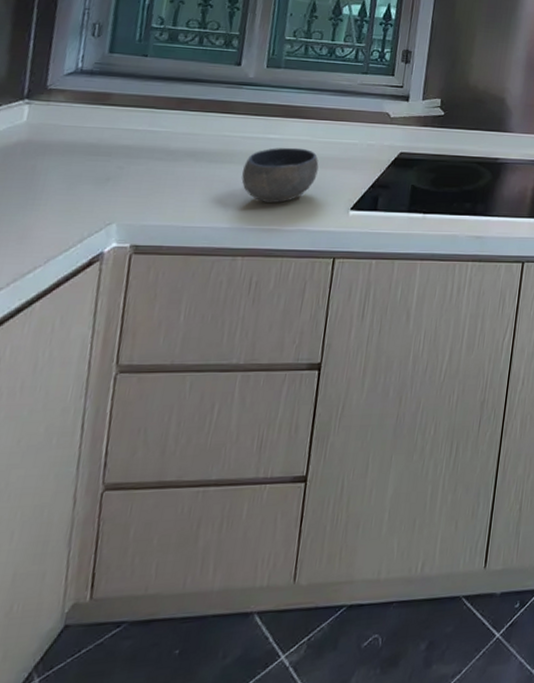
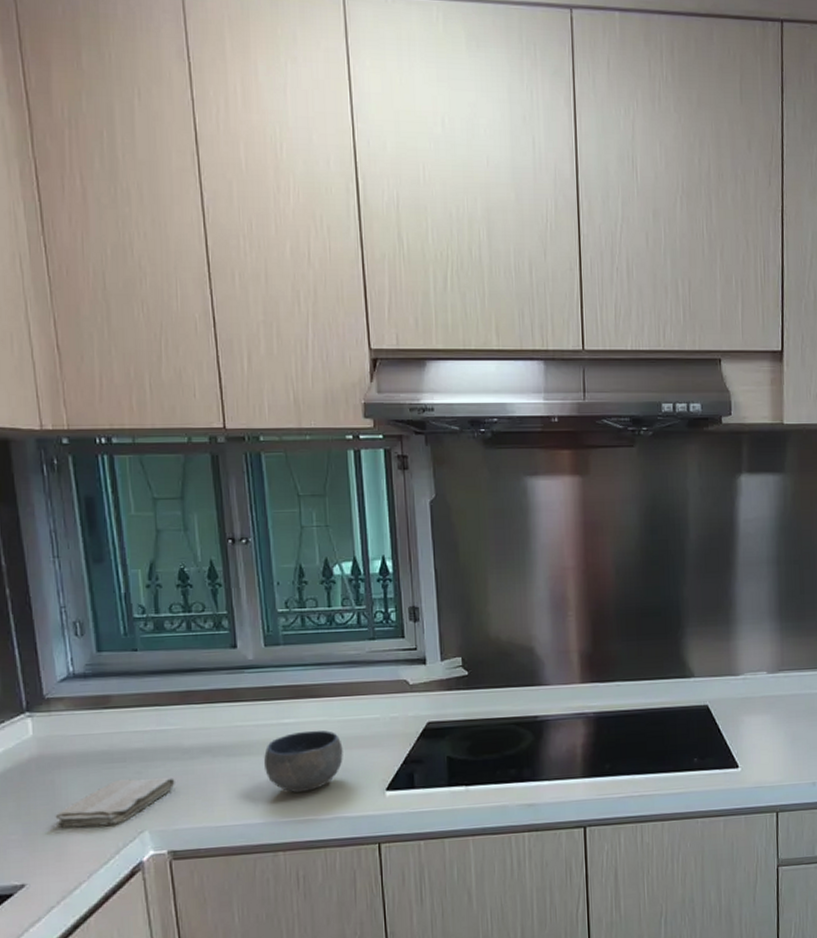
washcloth: none [25,172,154,214] -> present [55,777,175,828]

